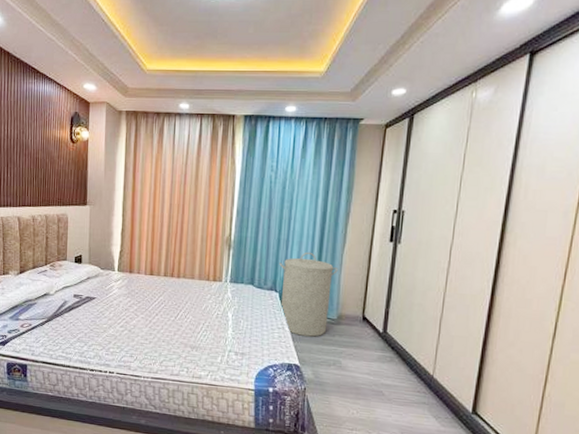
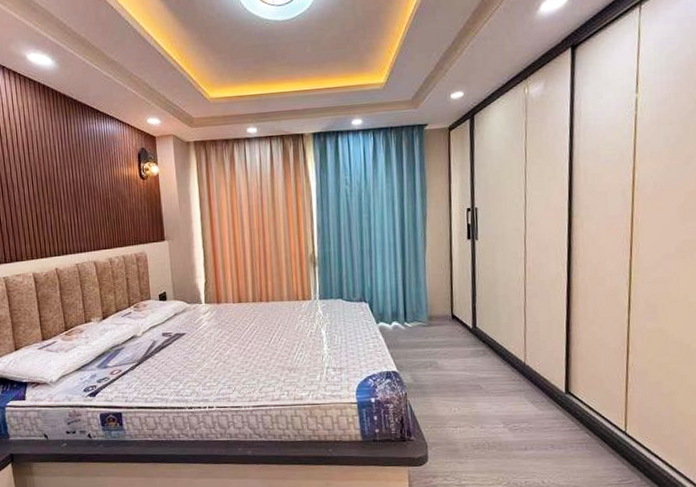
laundry hamper: present [279,251,338,337] -> none [365,259,422,342]

